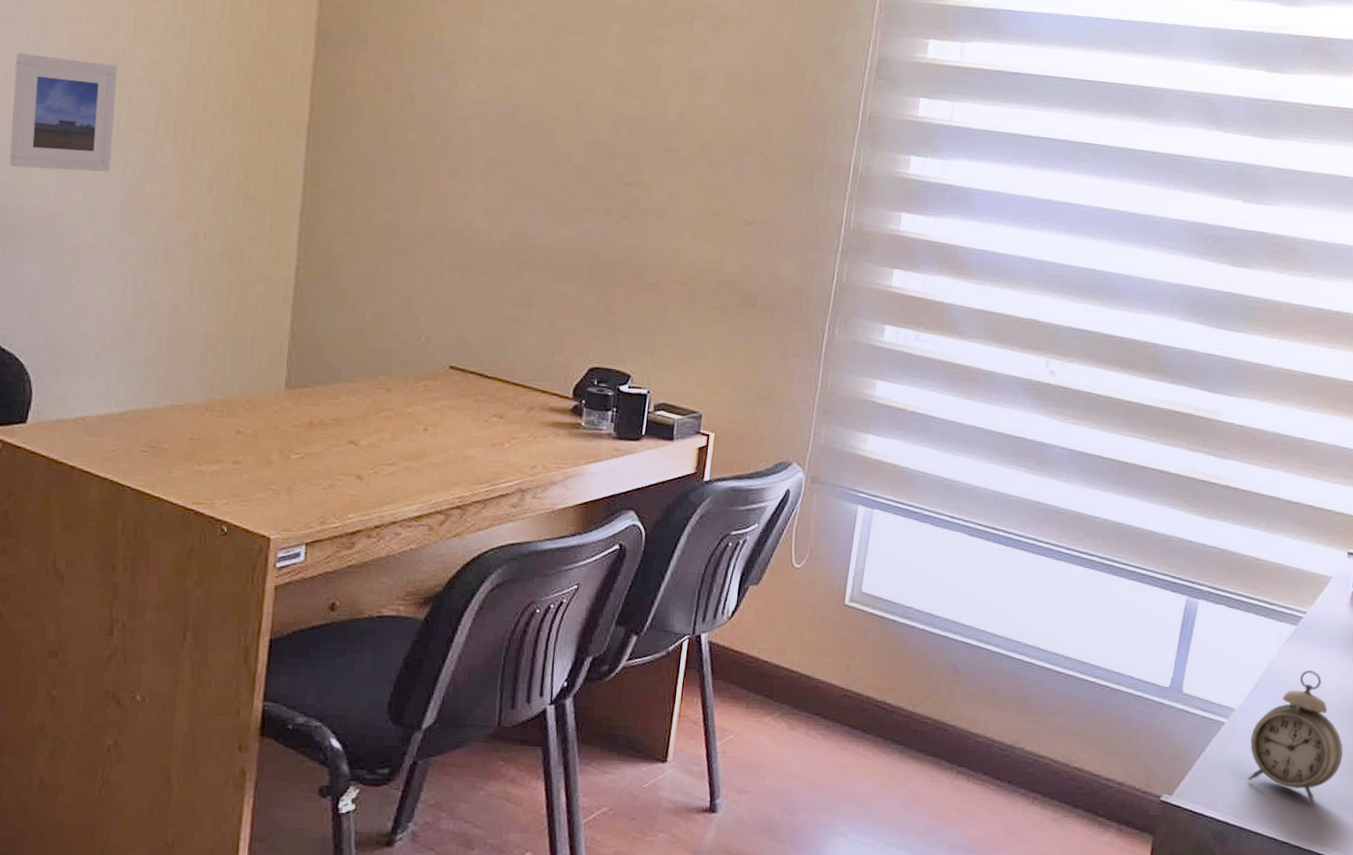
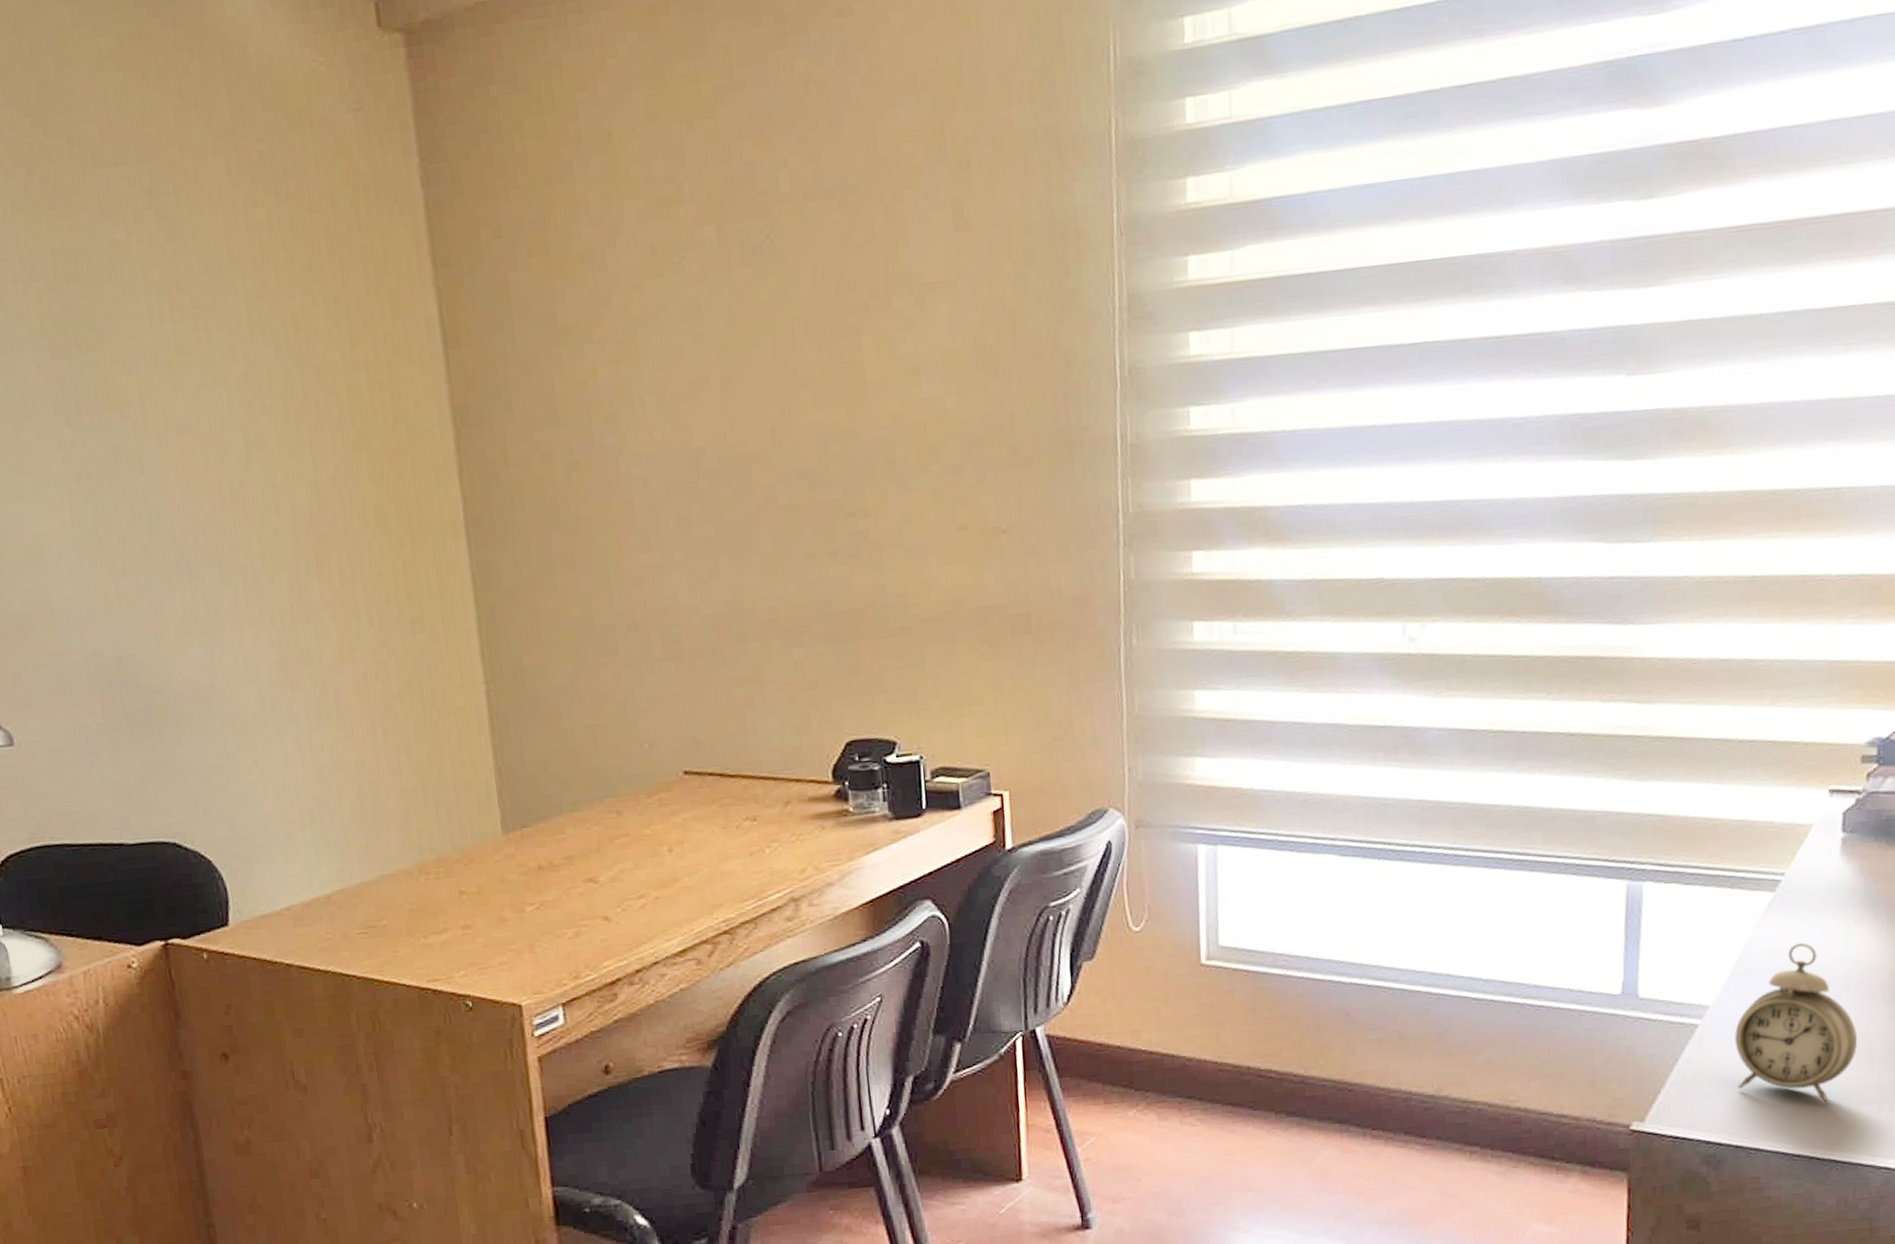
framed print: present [9,53,117,172] -> none [124,499,256,640]

